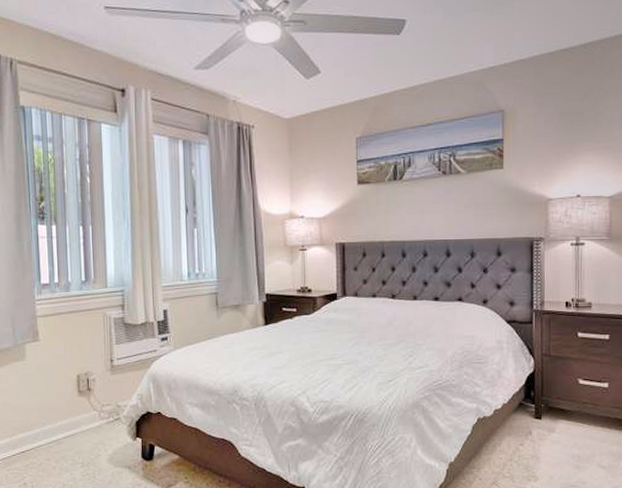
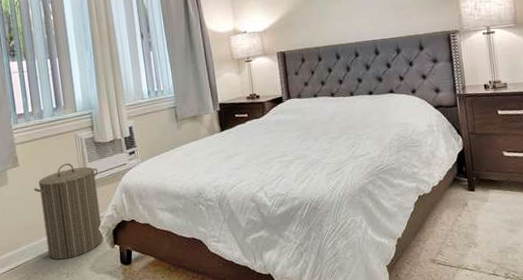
laundry hamper: none [53,343,125,447] -> present [33,163,103,260]

